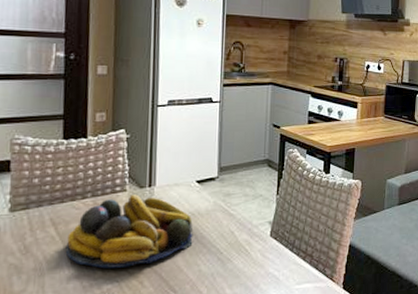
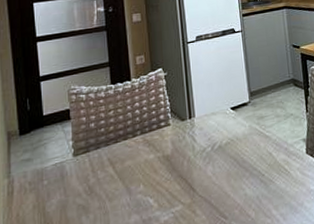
fruit bowl: present [65,194,194,269] -> none [124,127,236,201]

